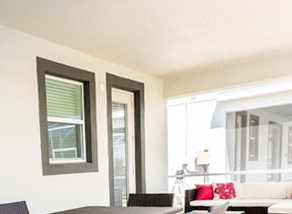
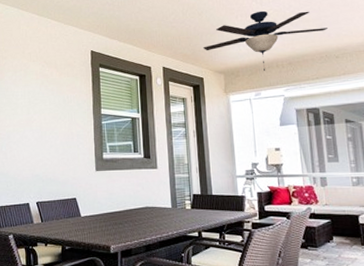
ceiling fan: none [145,11,265,76] -> present [202,10,328,72]

